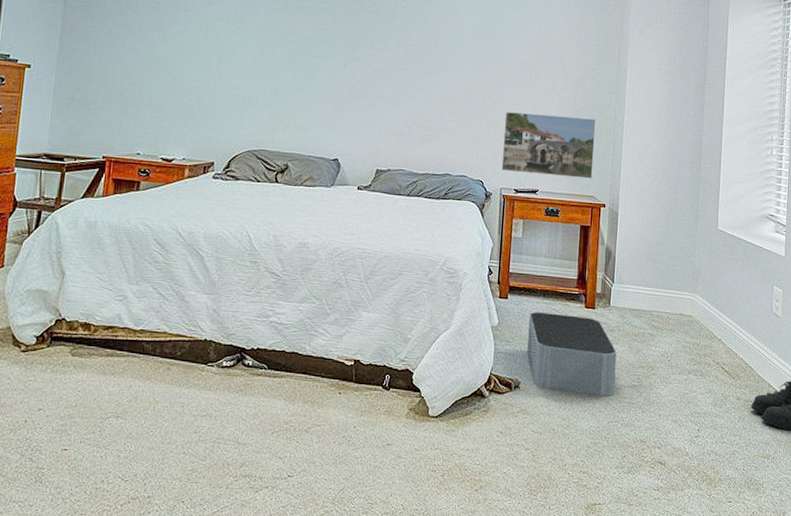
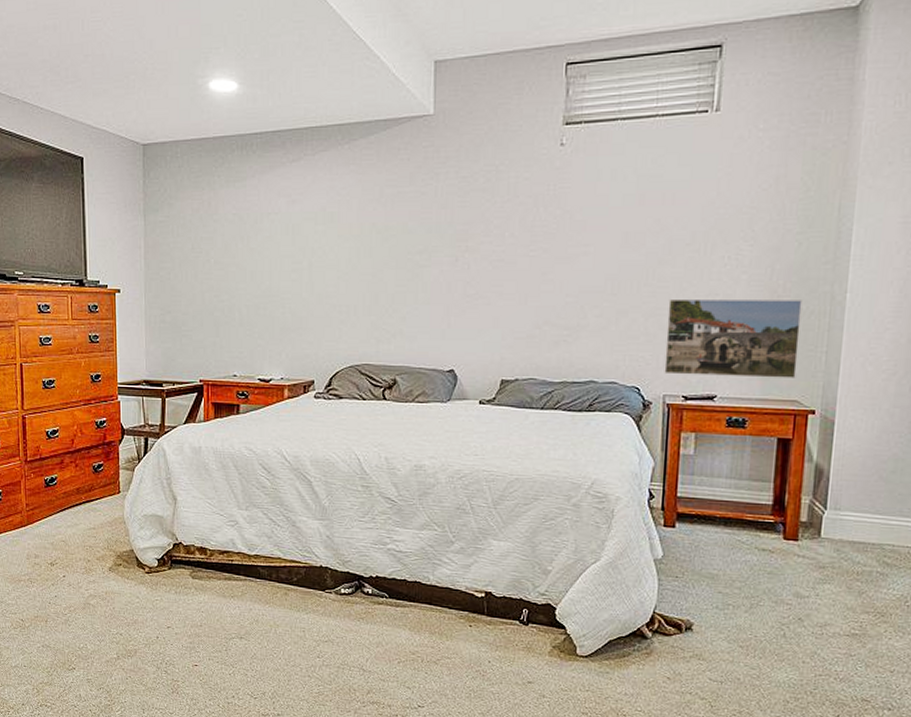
storage bin: present [527,311,617,397] -> none [702,543,829,646]

